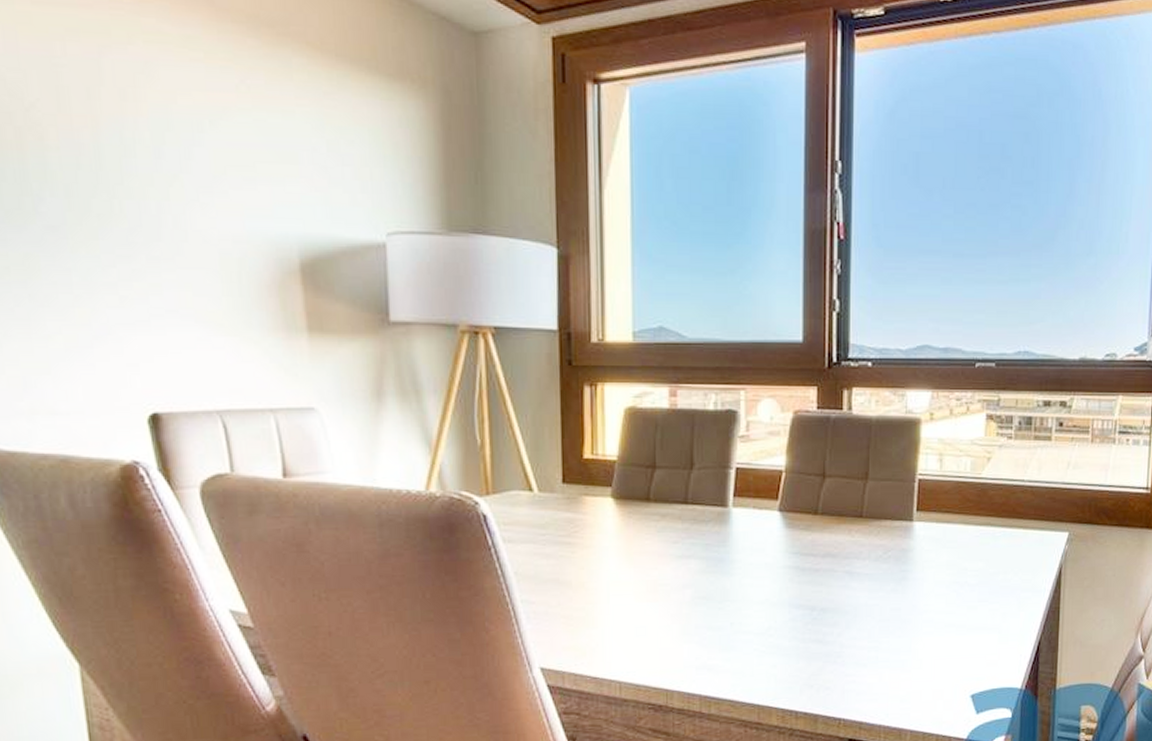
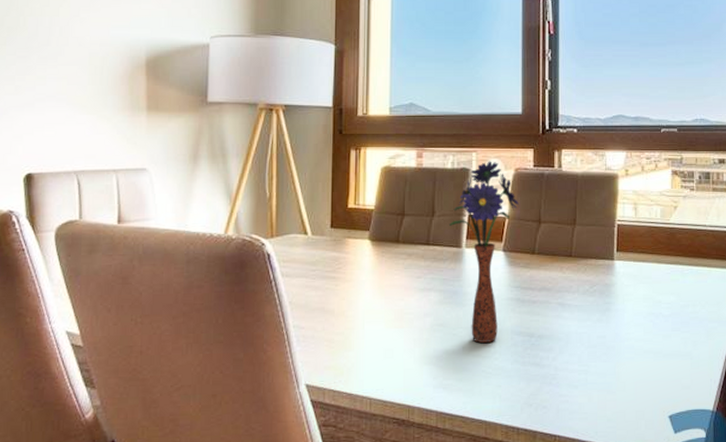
flower arrangement: none [711,401,798,618] -> present [448,161,519,343]

